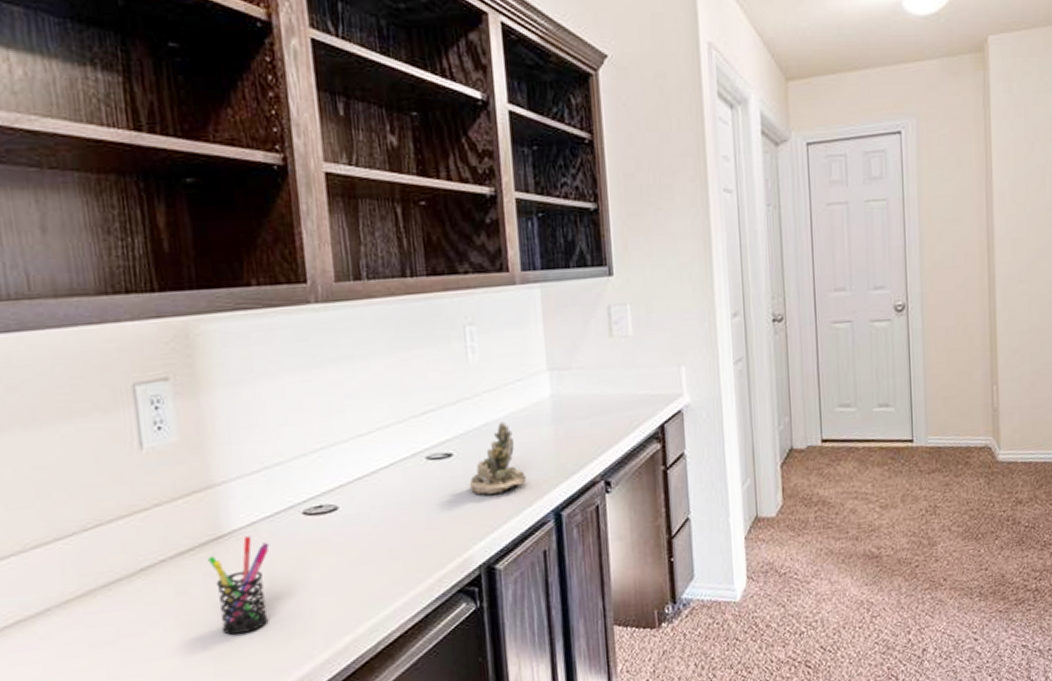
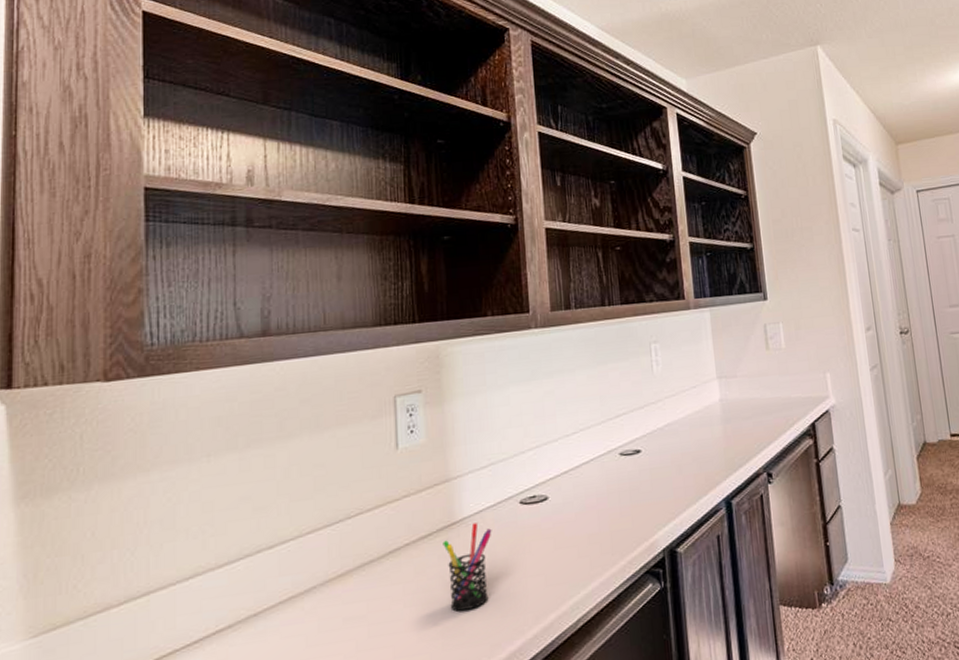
succulent planter: present [469,421,526,495] -> none [654,422,701,486]

